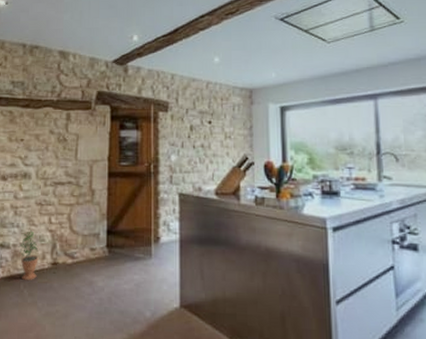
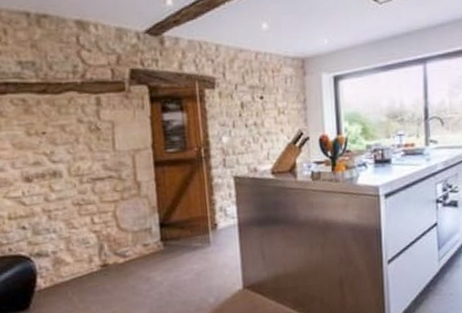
potted plant: present [18,229,39,280] -> none [59,233,86,287]

